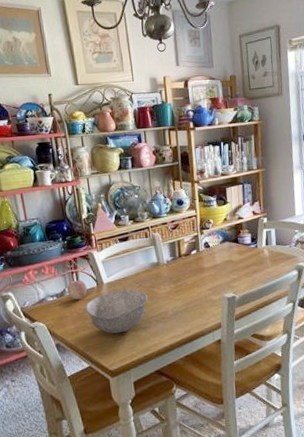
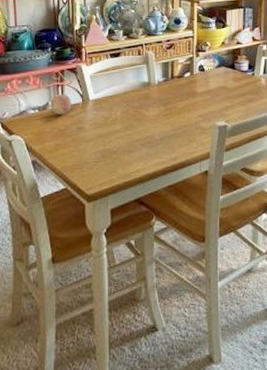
bowl: present [85,289,147,334] -> none [67,108,134,155]

